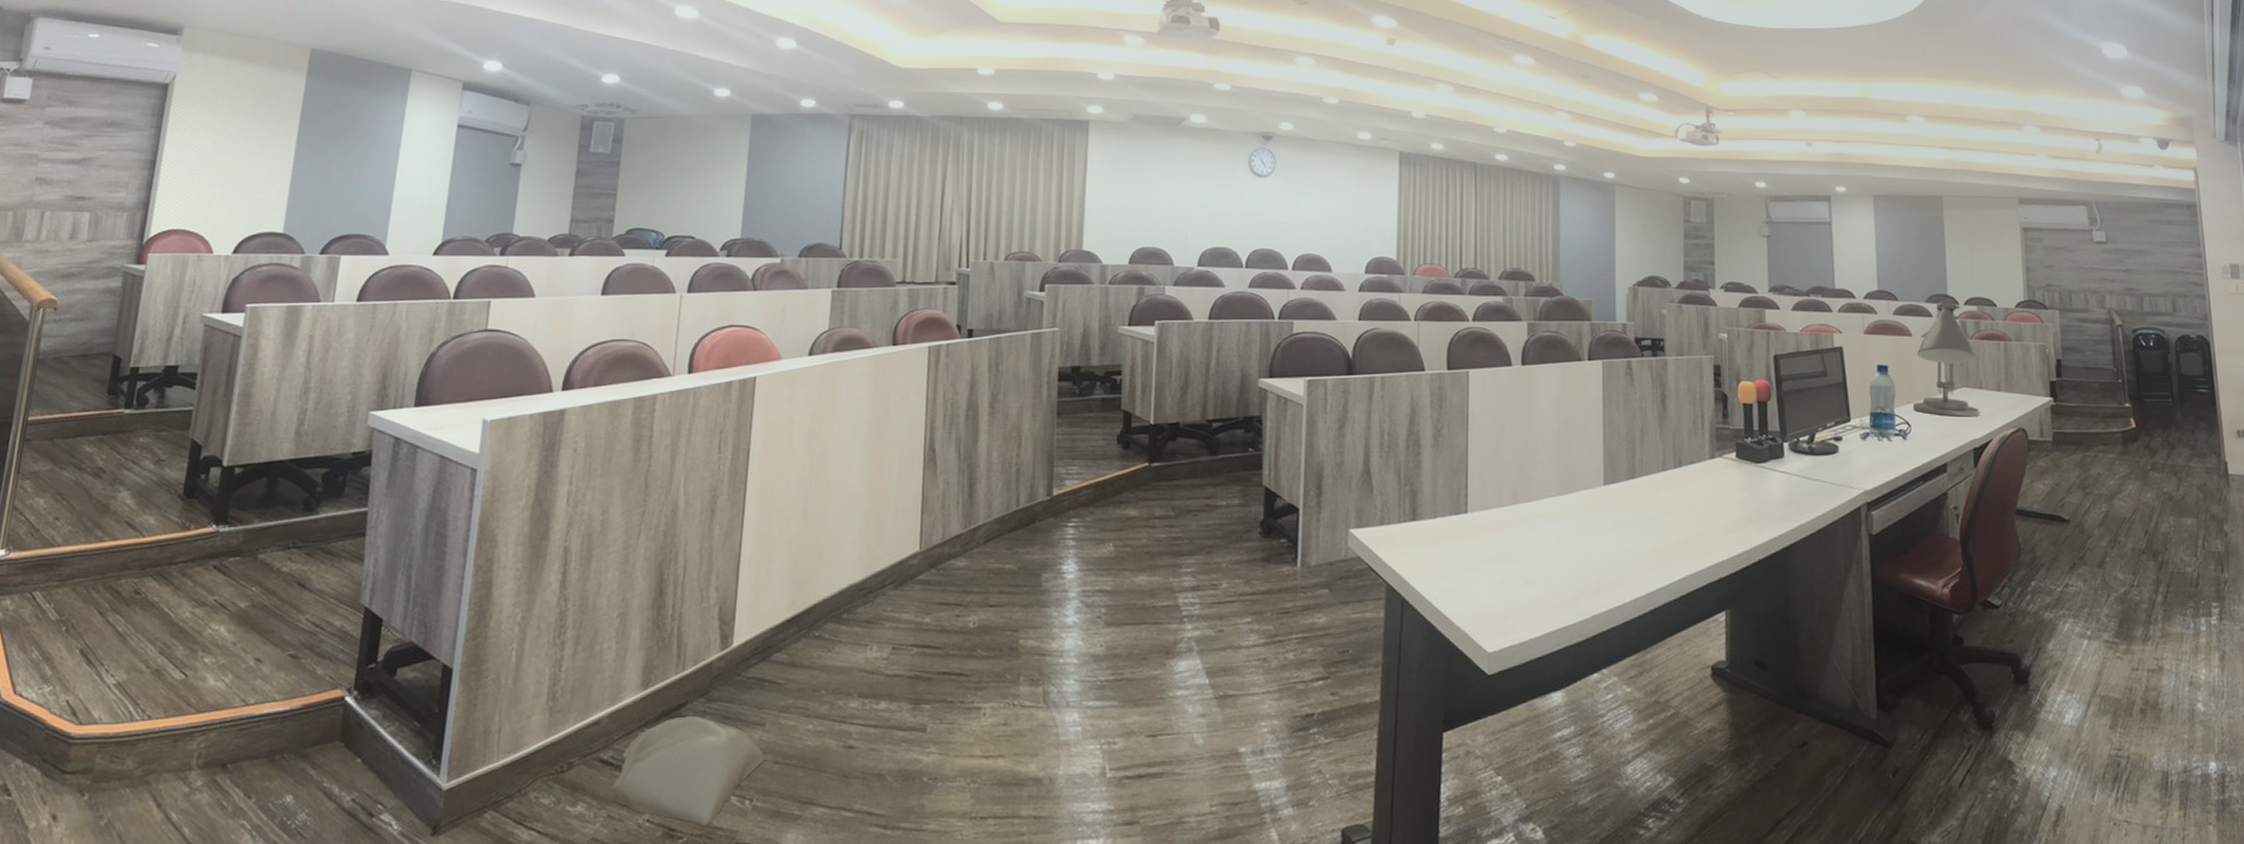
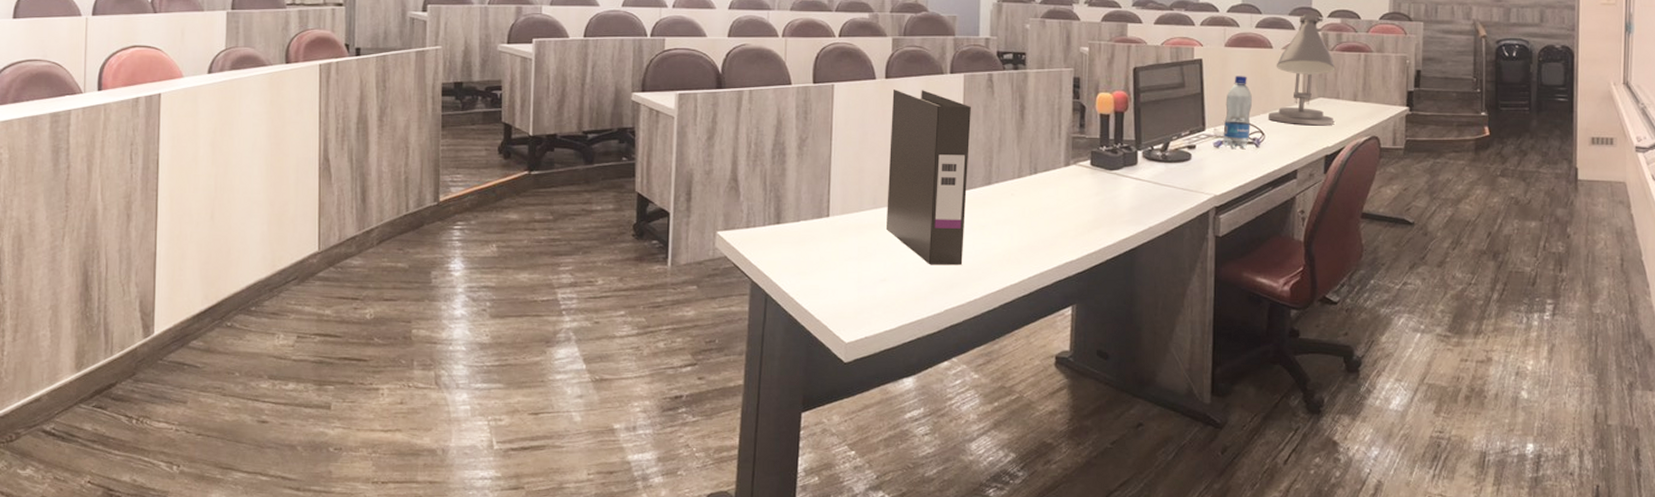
plastic bag: present [610,715,764,826] -> none [54,393,188,487]
binder: none [1527,377,1611,567] -> present [885,89,971,266]

